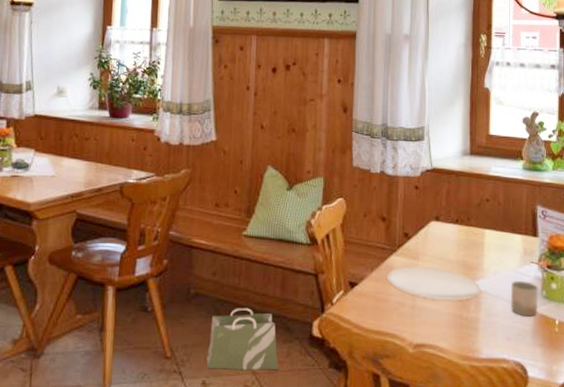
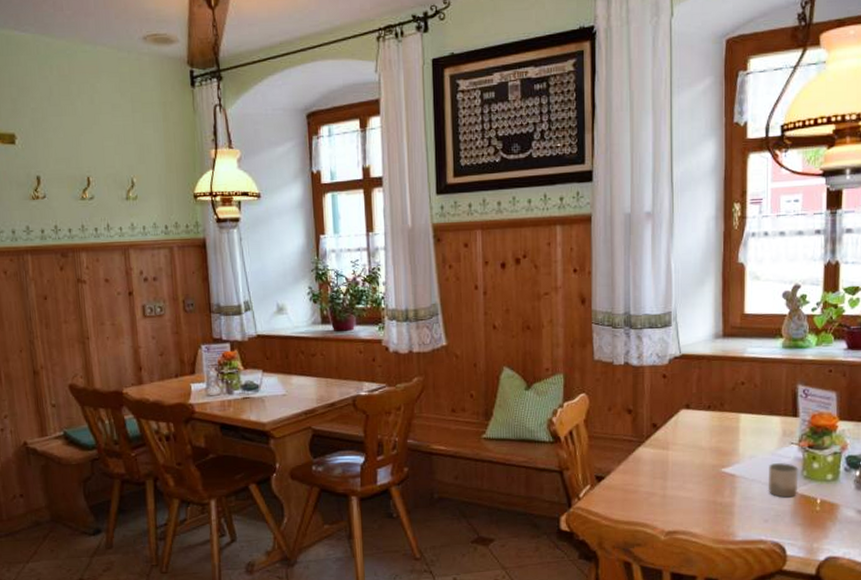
grocery bag: present [206,308,279,371] -> none [455,508,528,567]
plate: present [386,266,481,301] -> none [635,456,736,488]

